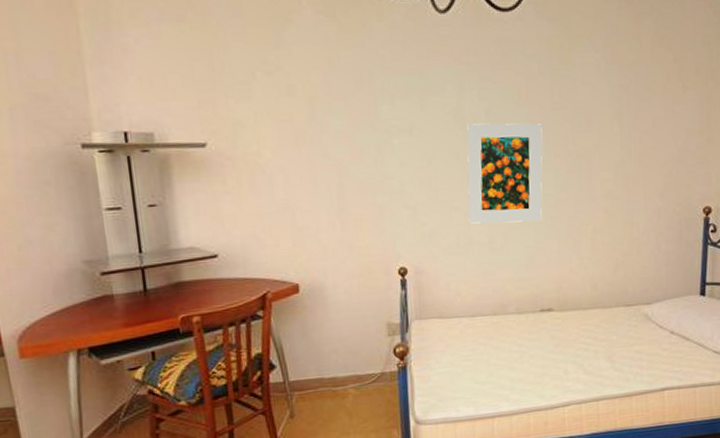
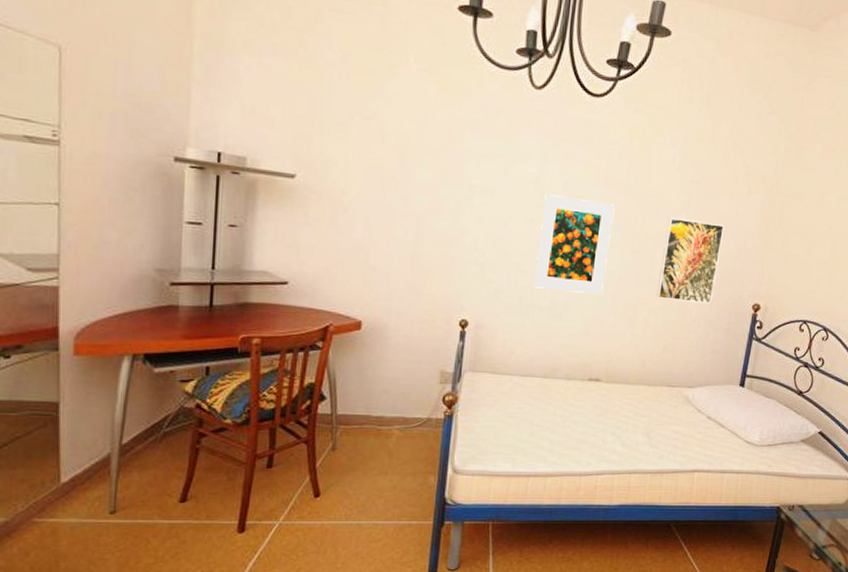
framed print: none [599,127,662,216] -> present [656,217,725,304]

